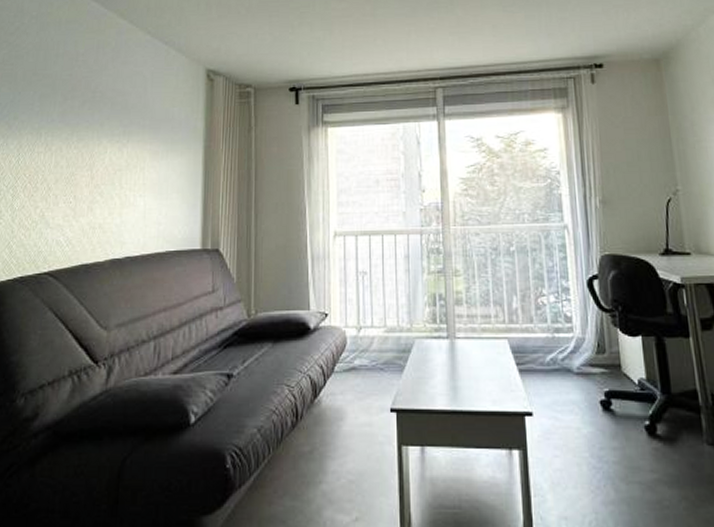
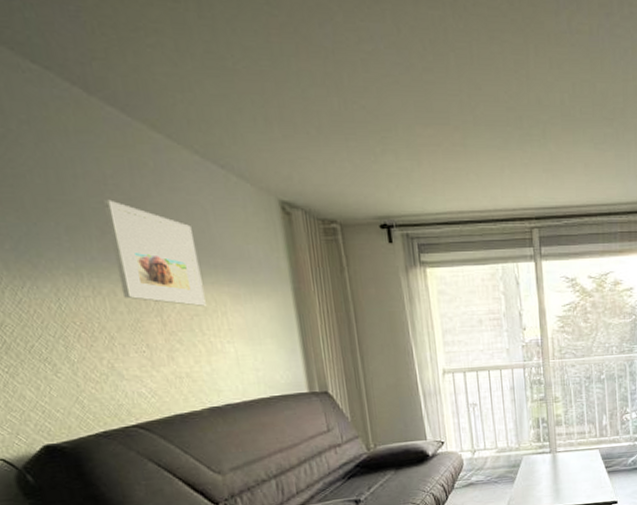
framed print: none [67,72,132,162] -> present [102,199,206,306]

